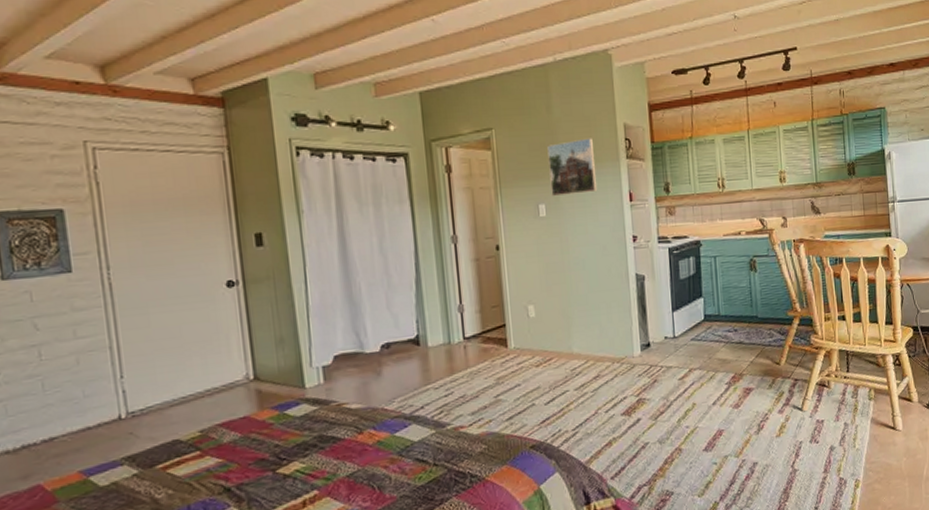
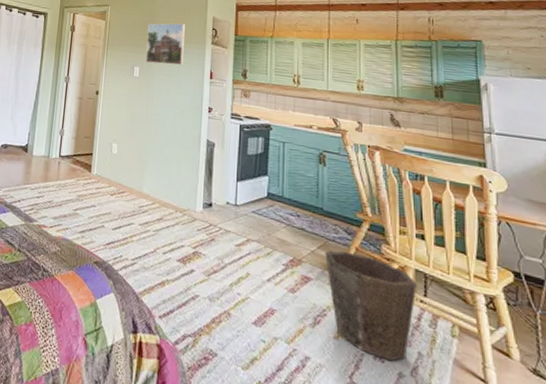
waste bin: none [762,351,841,440] -> present [325,250,417,362]

